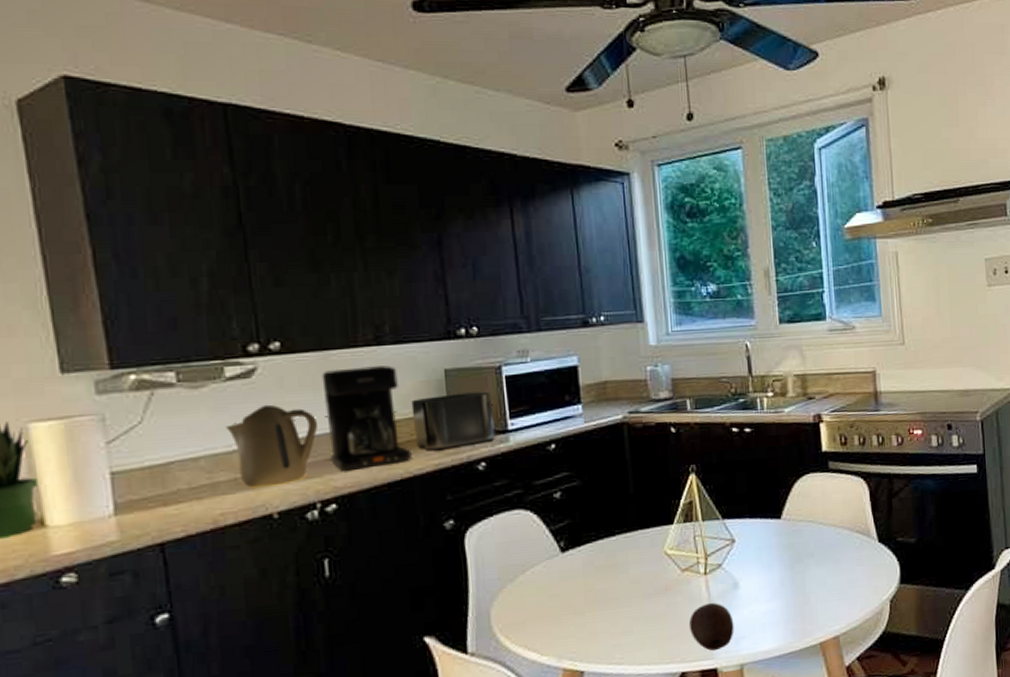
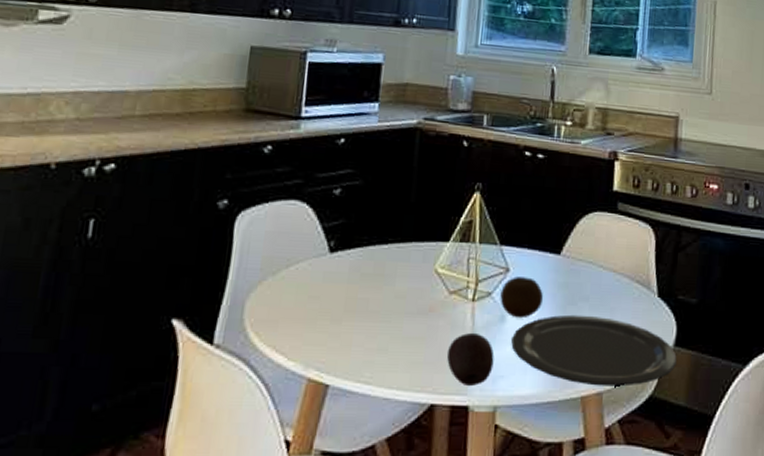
kettle: present [225,404,317,488] -> none [25,52,116,136]
coffee maker: present [321,365,412,472] -> none [119,28,205,133]
toaster: present [411,391,497,452] -> none [207,71,291,128]
fruit: none [730,544,772,583] -> present [500,276,544,319]
plate: none [746,569,904,632] -> present [510,314,677,387]

